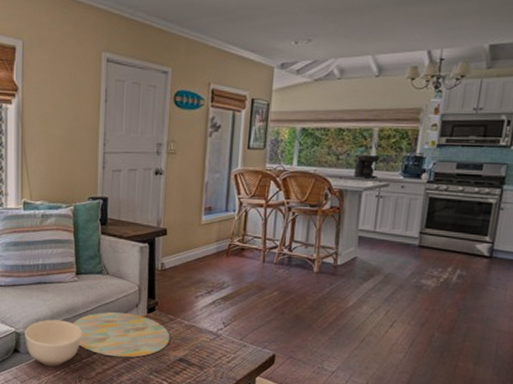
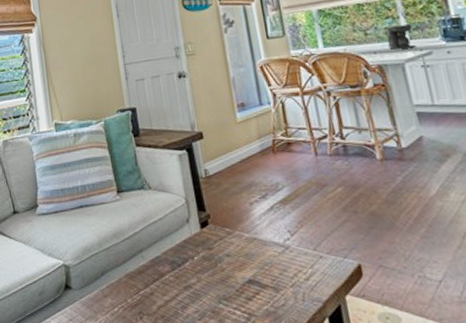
bowl: present [25,319,82,367] -> none [73,246,135,303]
decorative tray: present [72,311,170,358] -> none [122,230,233,285]

